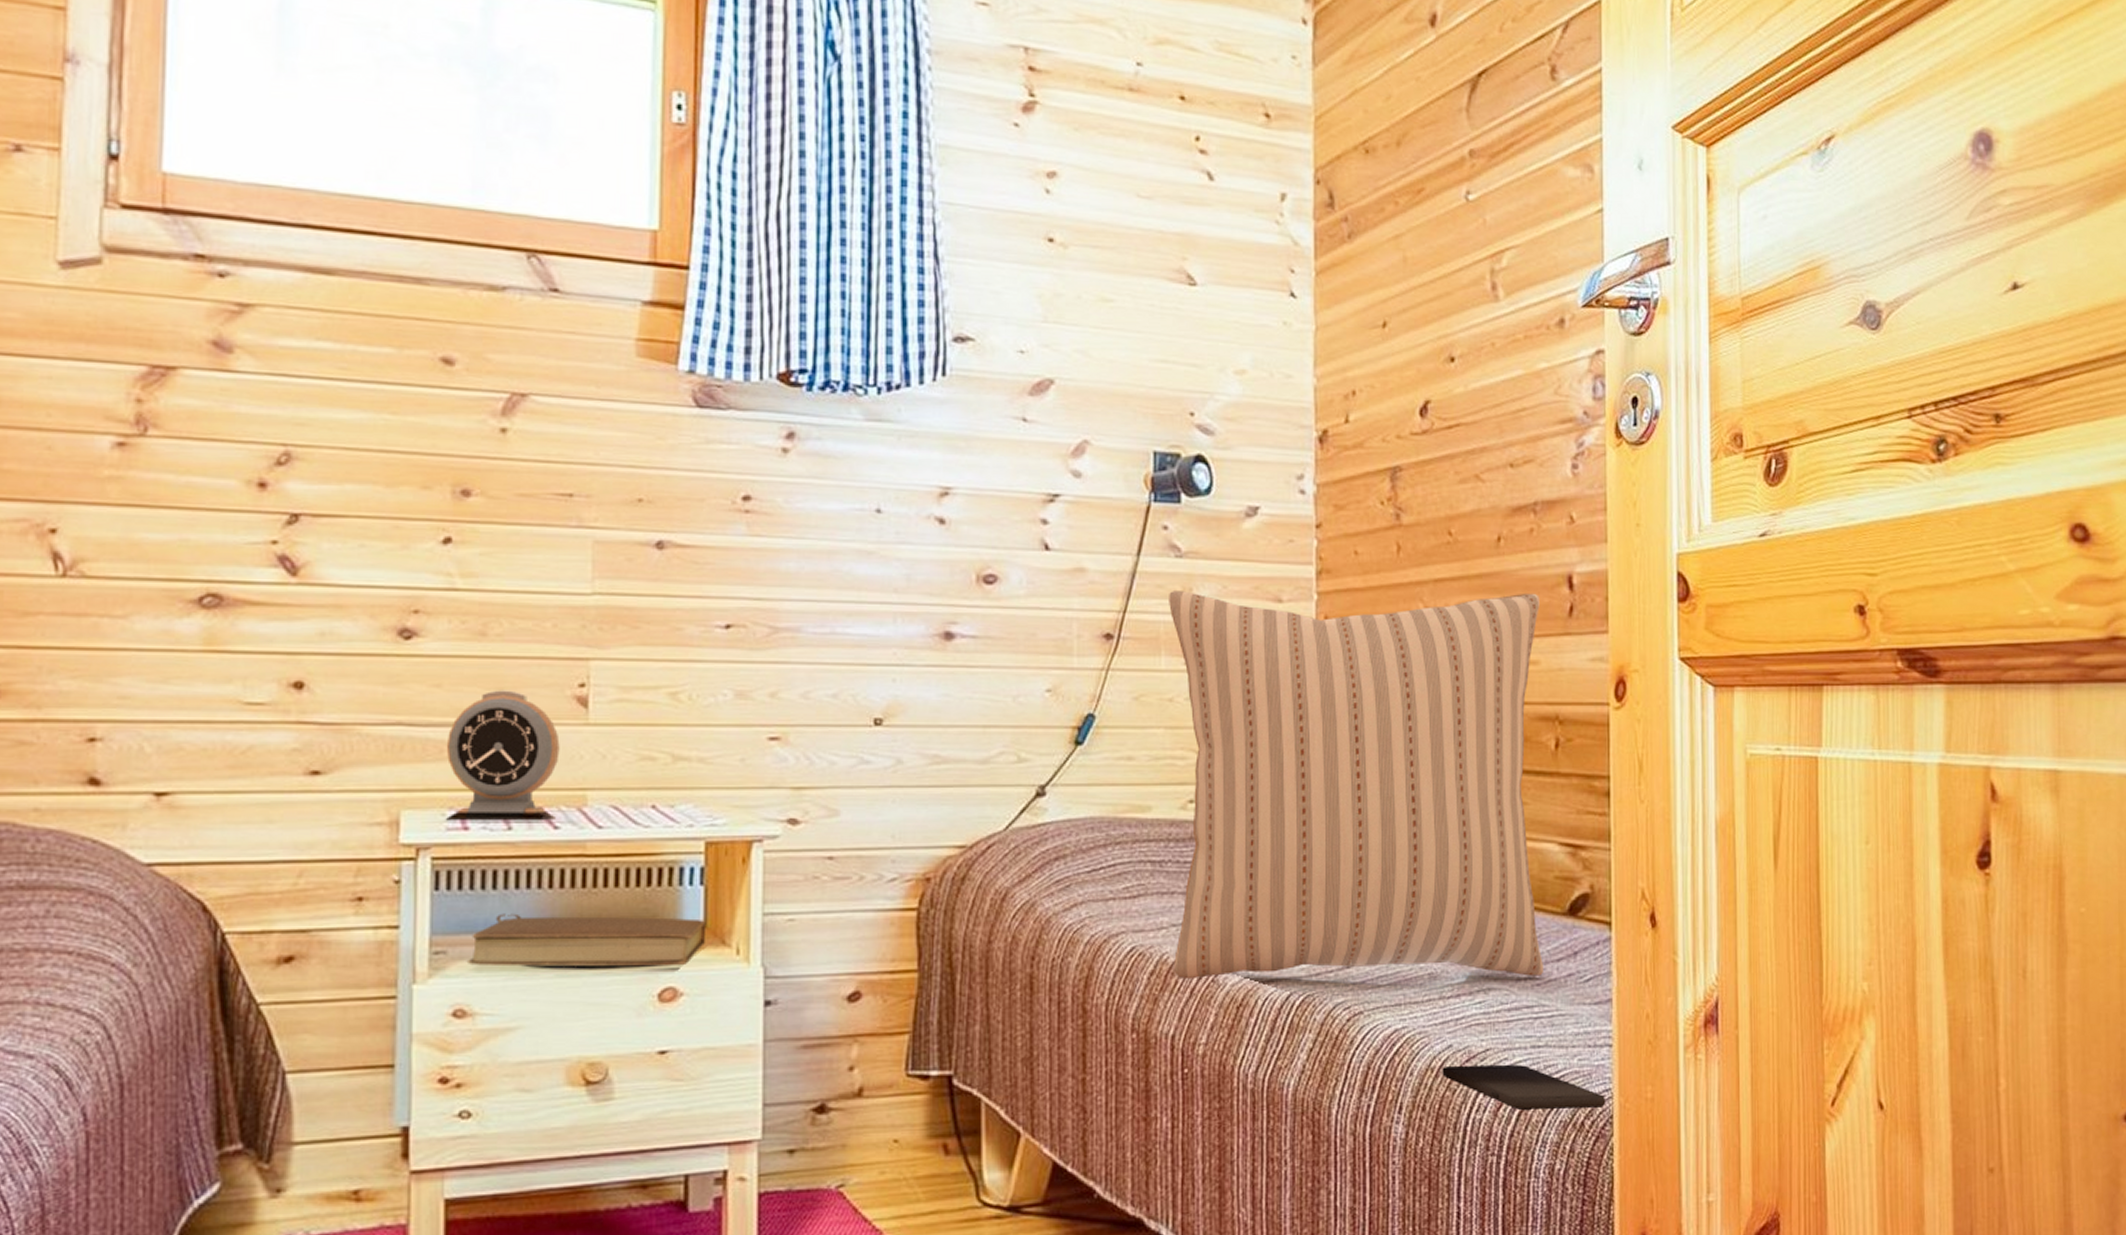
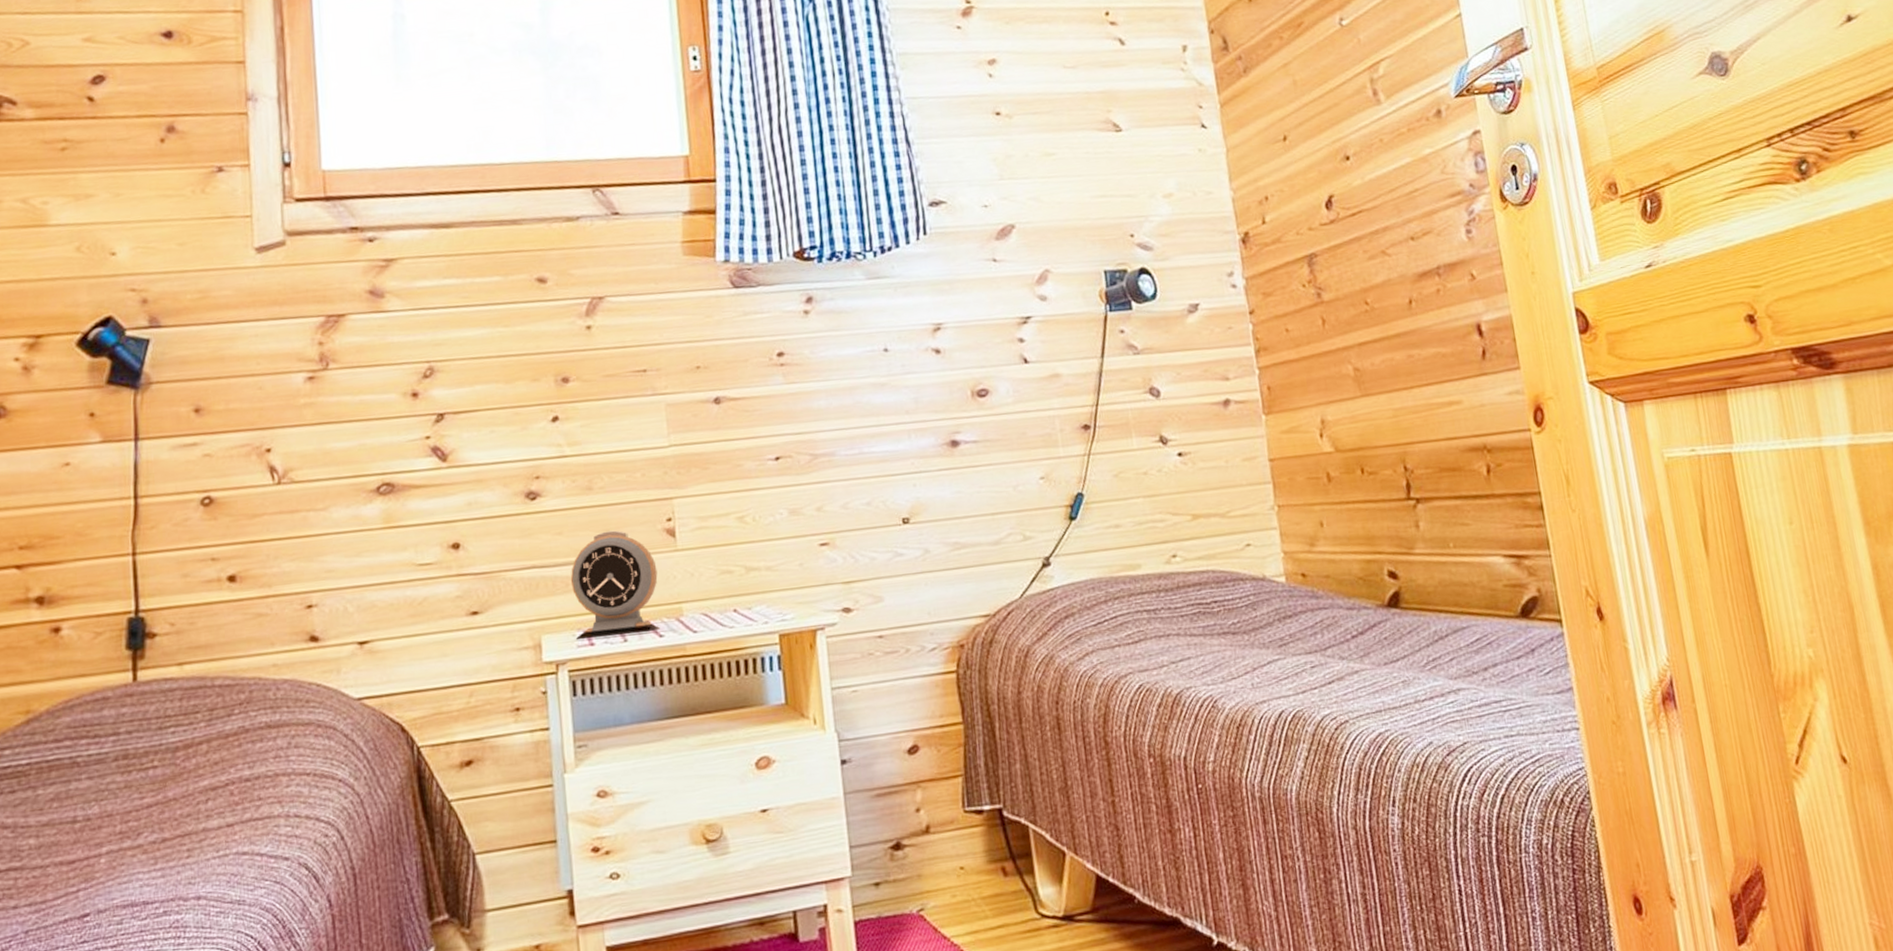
book: present [466,913,707,967] -> none [603,698,788,754]
pillow: present [1169,591,1544,980] -> none [1132,343,1507,708]
mobile phone: present [1442,1064,1606,1111] -> none [1426,753,1582,795]

